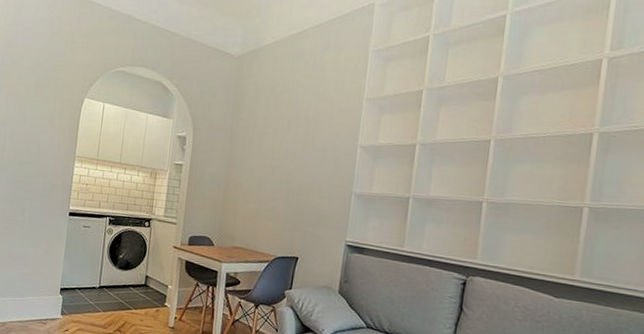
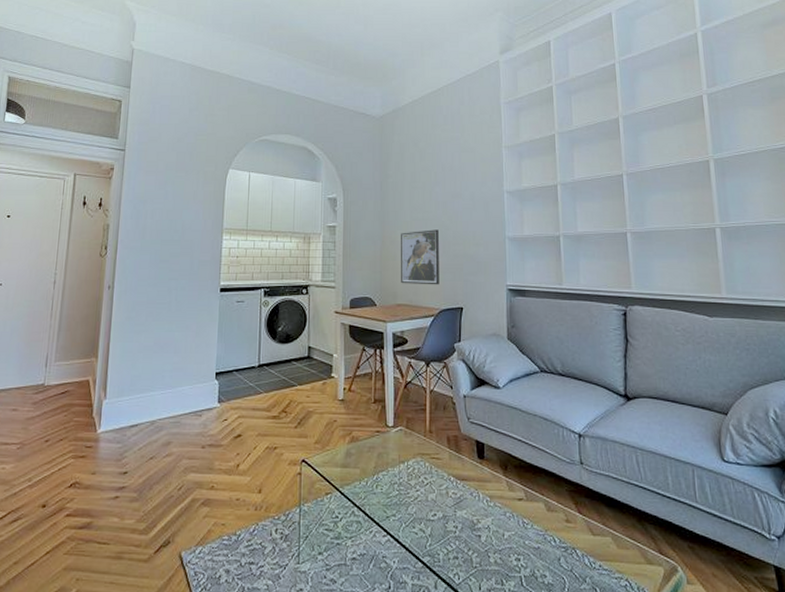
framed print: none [240,177,284,233] -> present [401,229,439,285]

